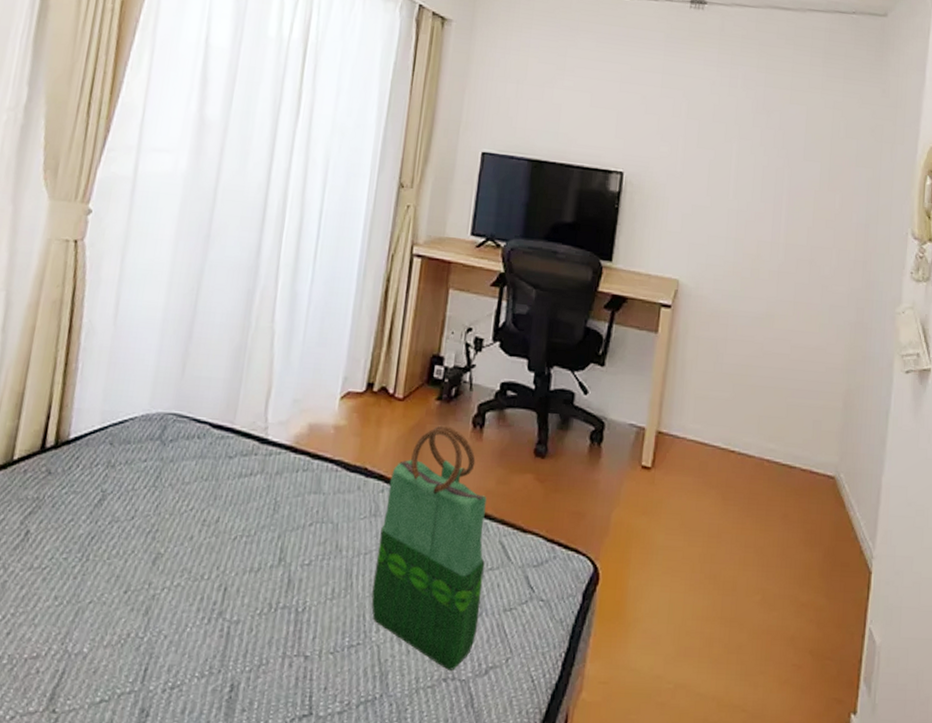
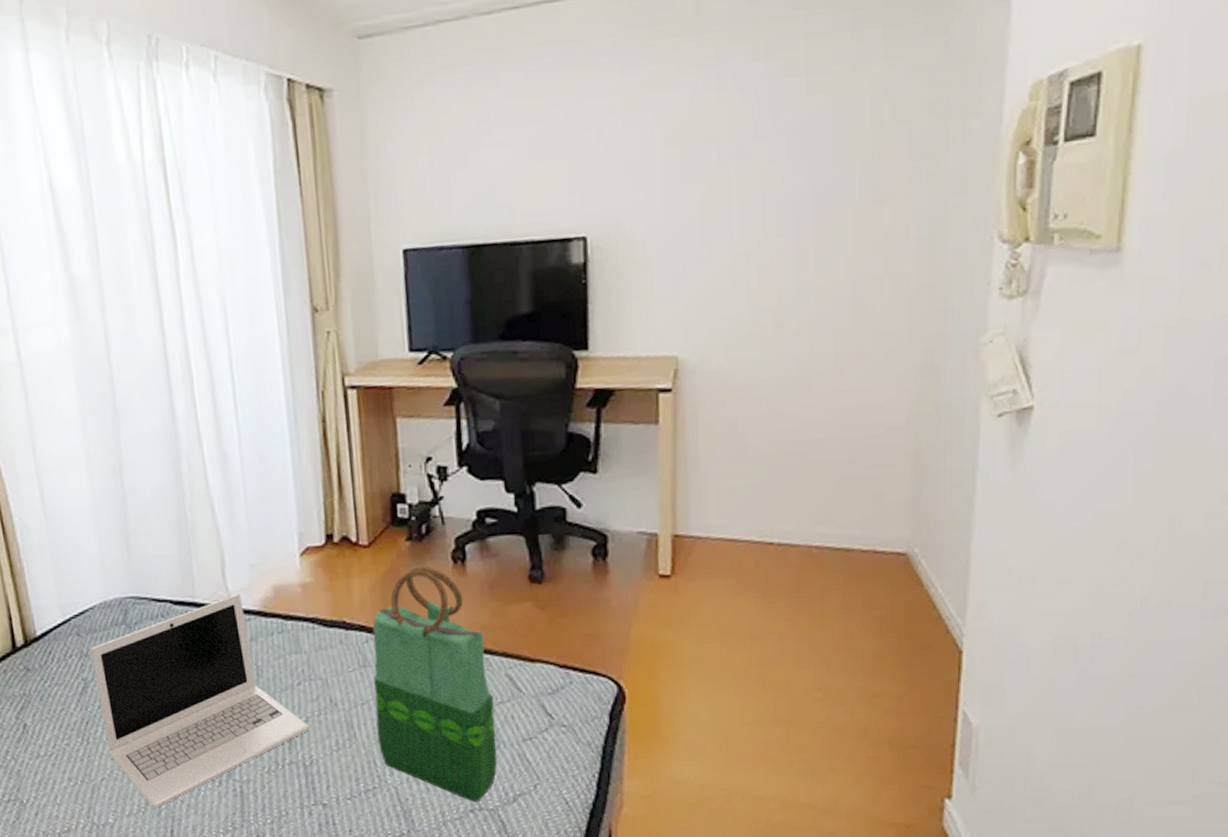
laptop: none [105,426,312,642] -> present [90,593,311,809]

